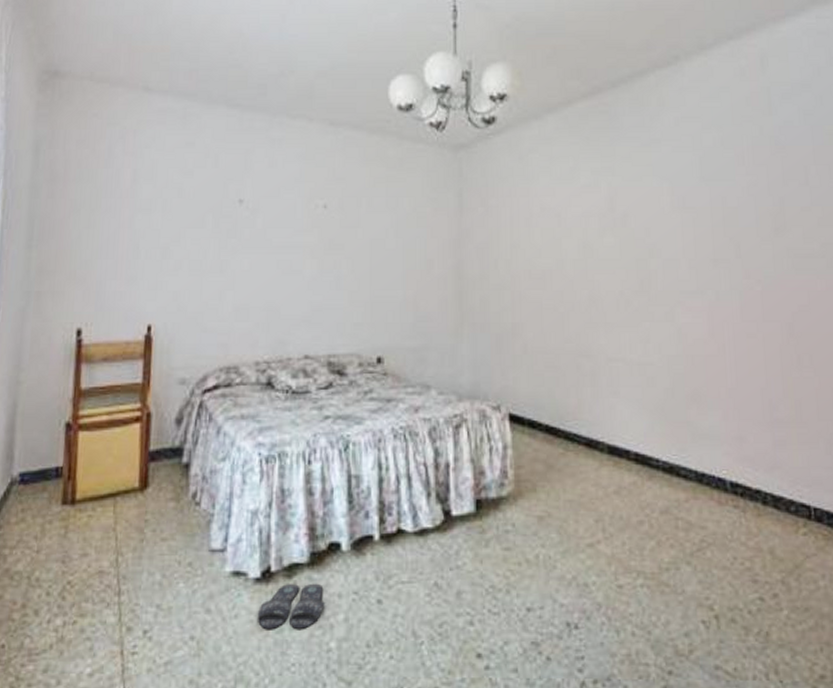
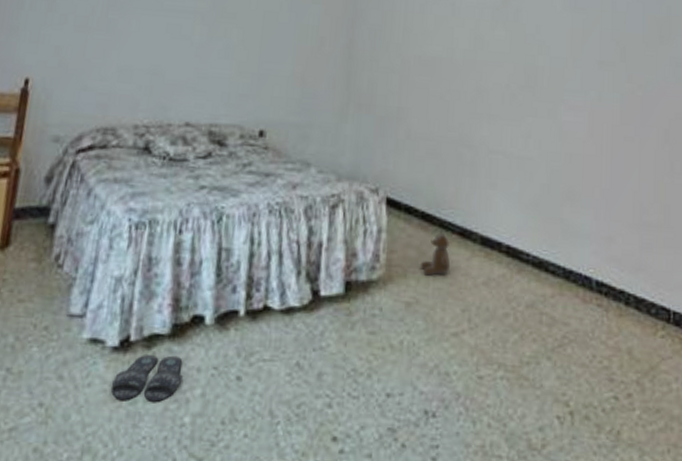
stuffed bear: none [548,440,580,488] -> present [420,228,451,276]

